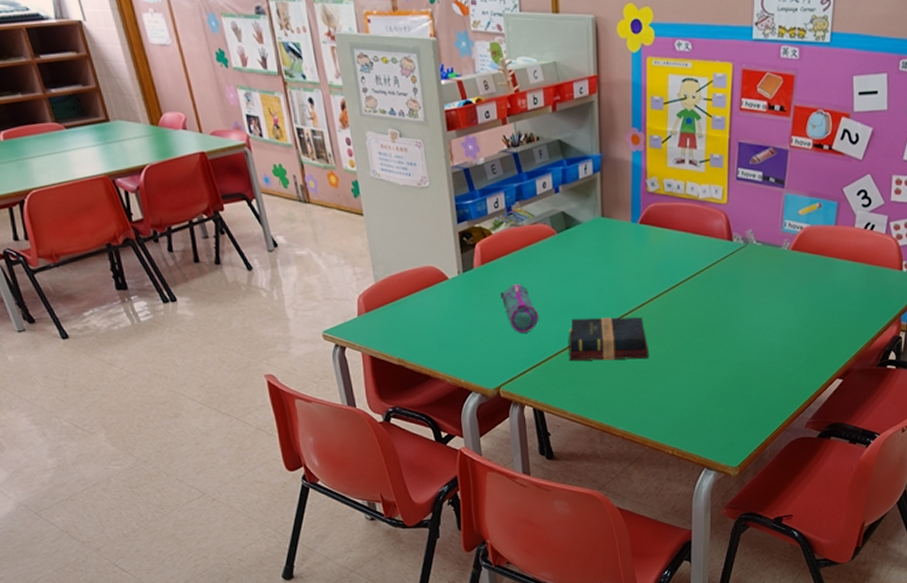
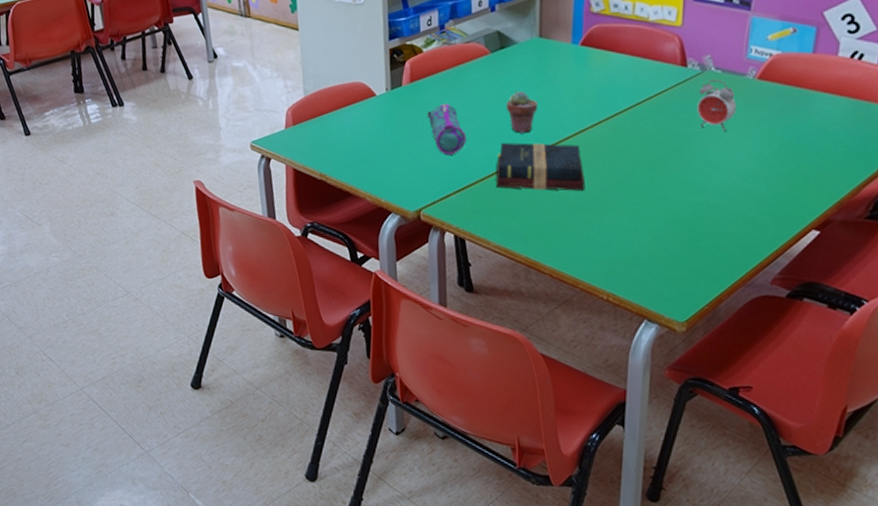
potted succulent: none [574,269,603,309] -> present [506,91,537,134]
alarm clock: none [742,251,775,297] -> present [697,79,737,131]

